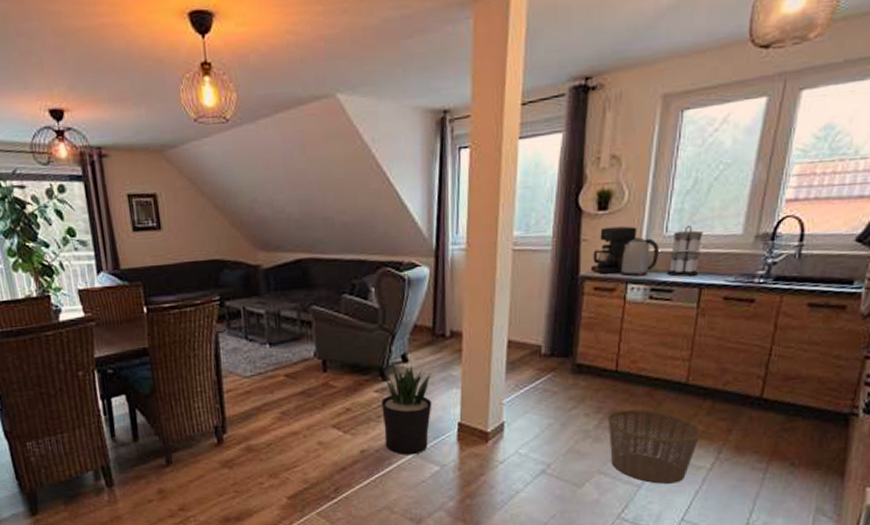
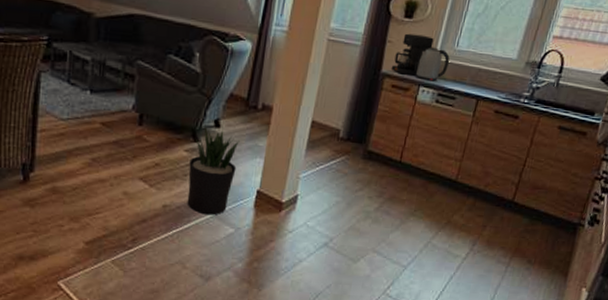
basket: present [608,409,702,484] -> none [385,197,462,268]
spice rack: present [667,224,703,277] -> none [453,43,486,88]

